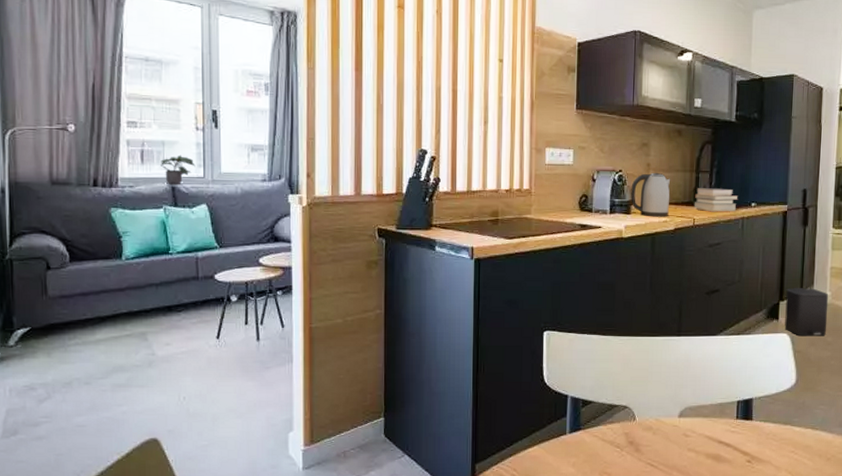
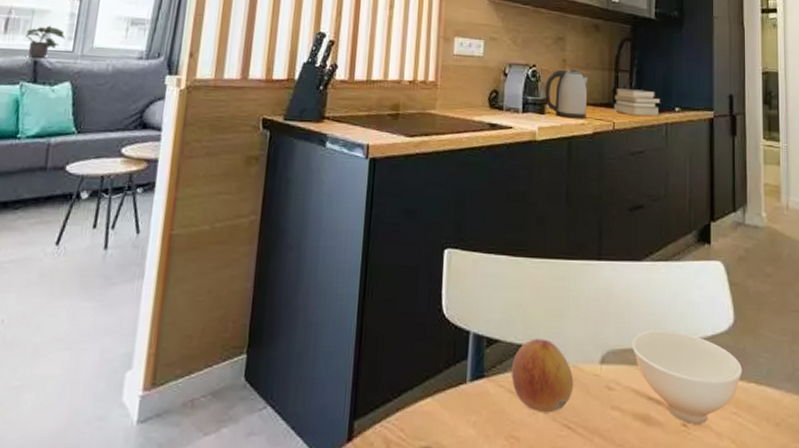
fruit: none [603,399,656,455] -> present [511,338,574,413]
bowl: none [705,389,801,460] -> present [631,329,743,424]
pedal bin: present [784,287,829,336] -> none [717,205,765,266]

